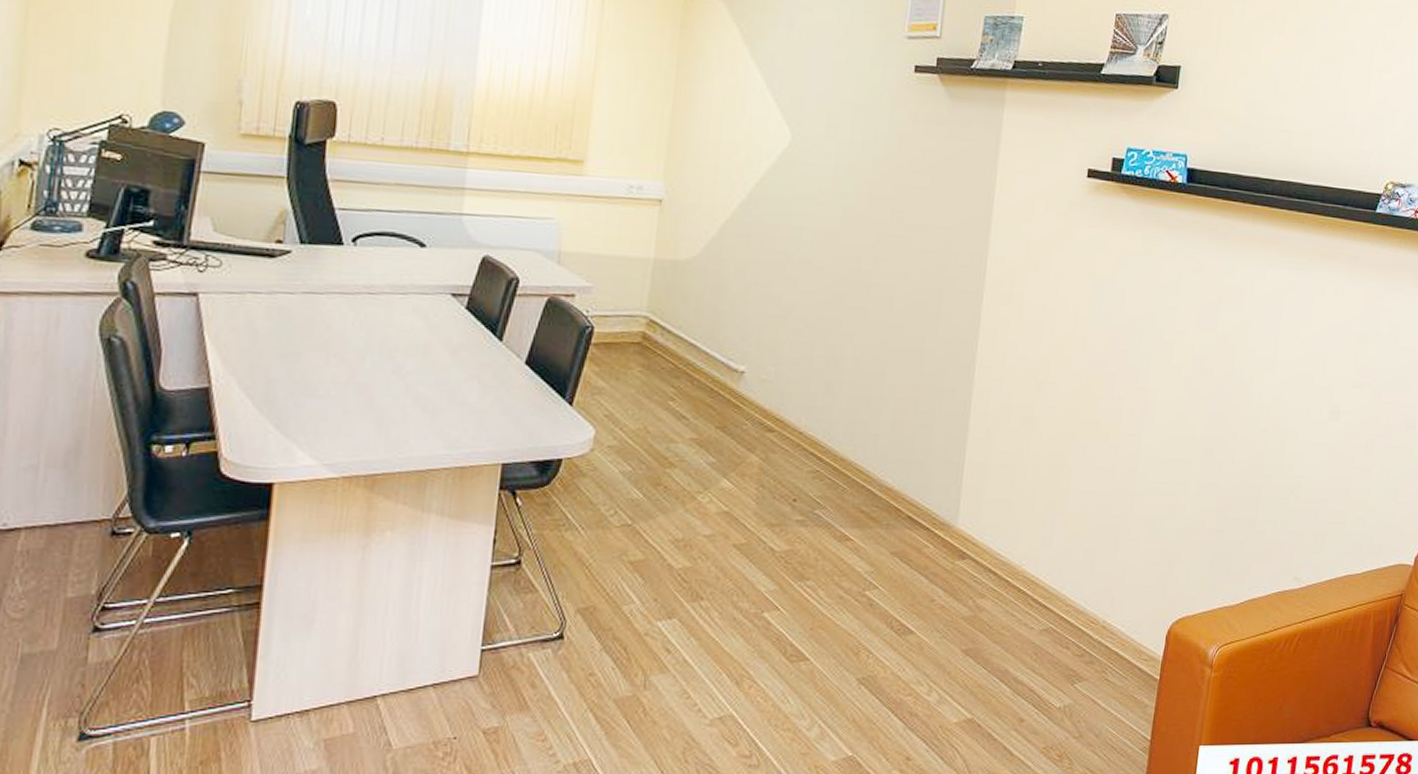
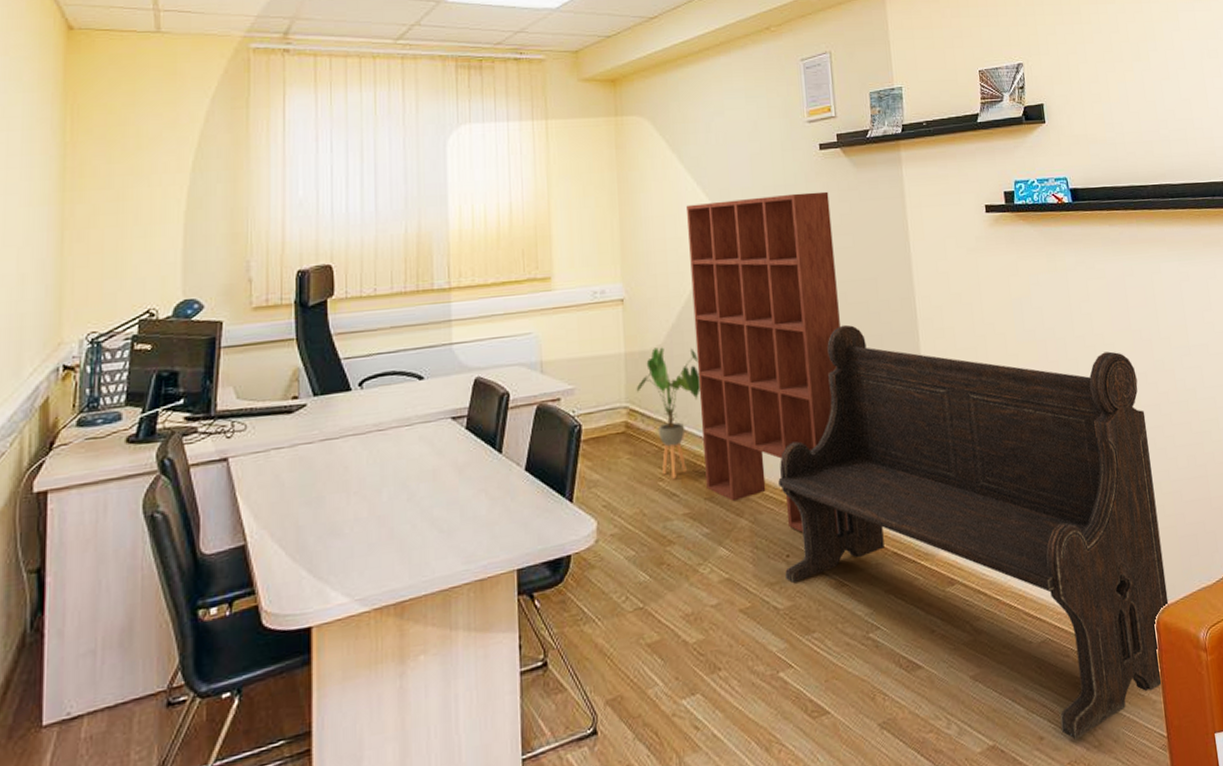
house plant: none [660,259,735,401] -> present [636,347,700,479]
bookshelf: none [720,107,915,487] -> present [687,191,848,534]
bench: none [788,271,1211,727] -> present [778,324,1169,740]

